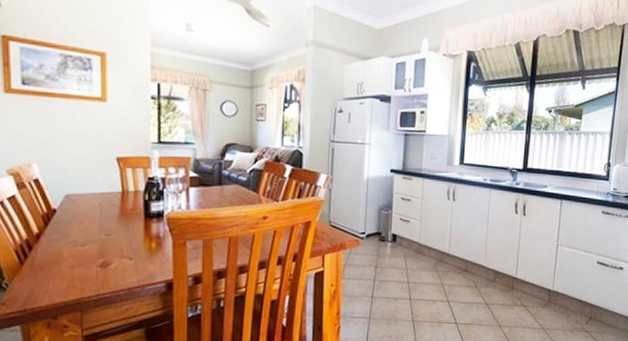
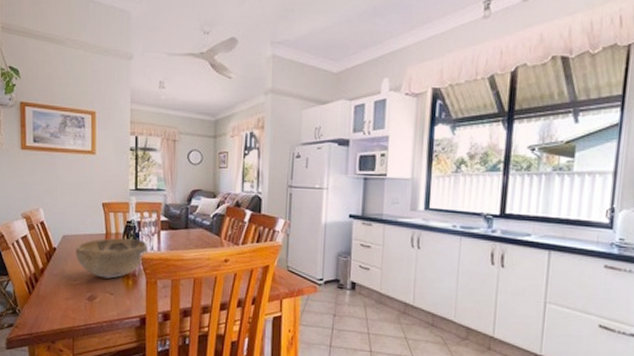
decorative bowl: none [82,196,173,242] -> present [75,238,147,279]

